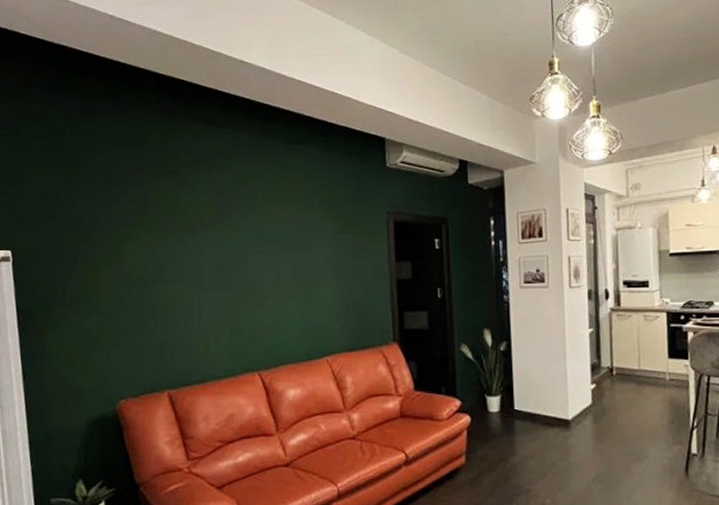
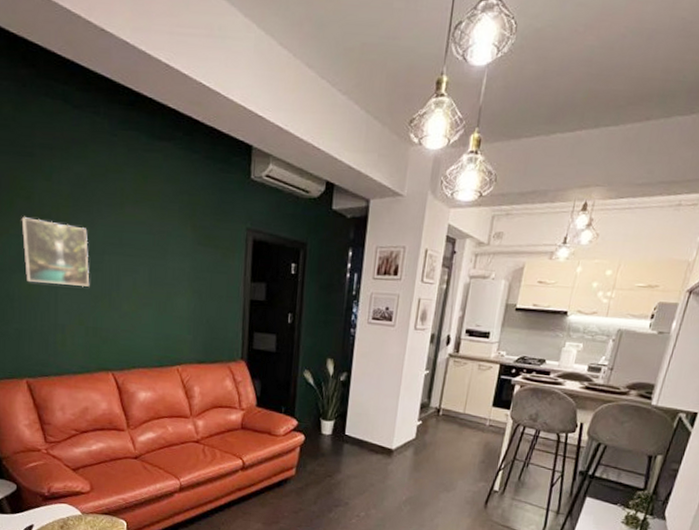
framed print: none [165,229,234,290] -> present [21,217,90,287]

